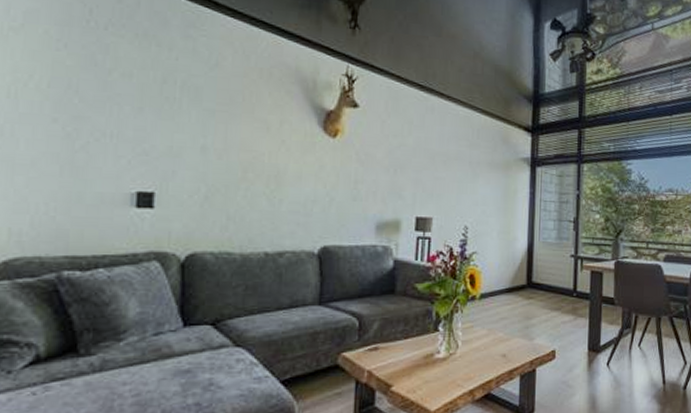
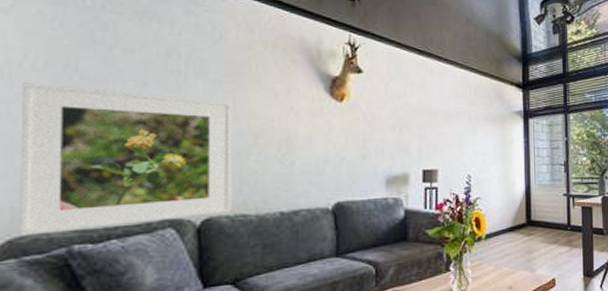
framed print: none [15,103,224,258] -> present [20,83,233,236]

